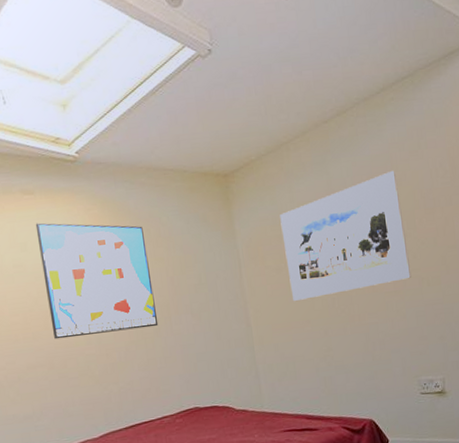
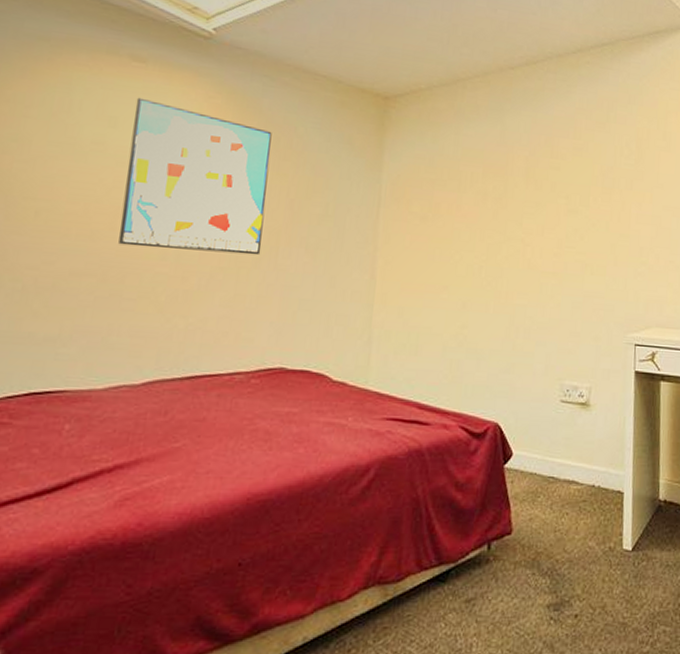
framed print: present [280,170,412,301] -> none [433,137,578,262]

